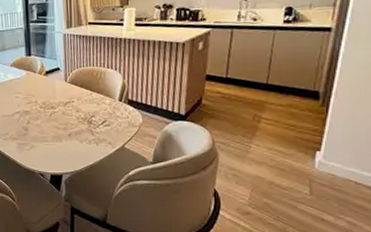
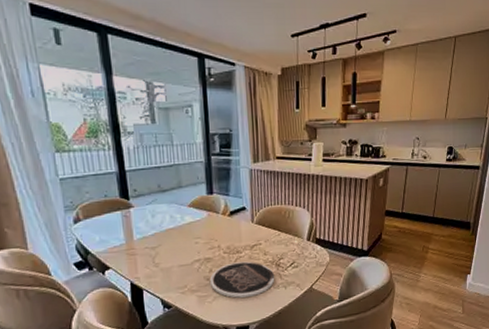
plate: none [28,116,87,149] -> present [210,261,275,298]

